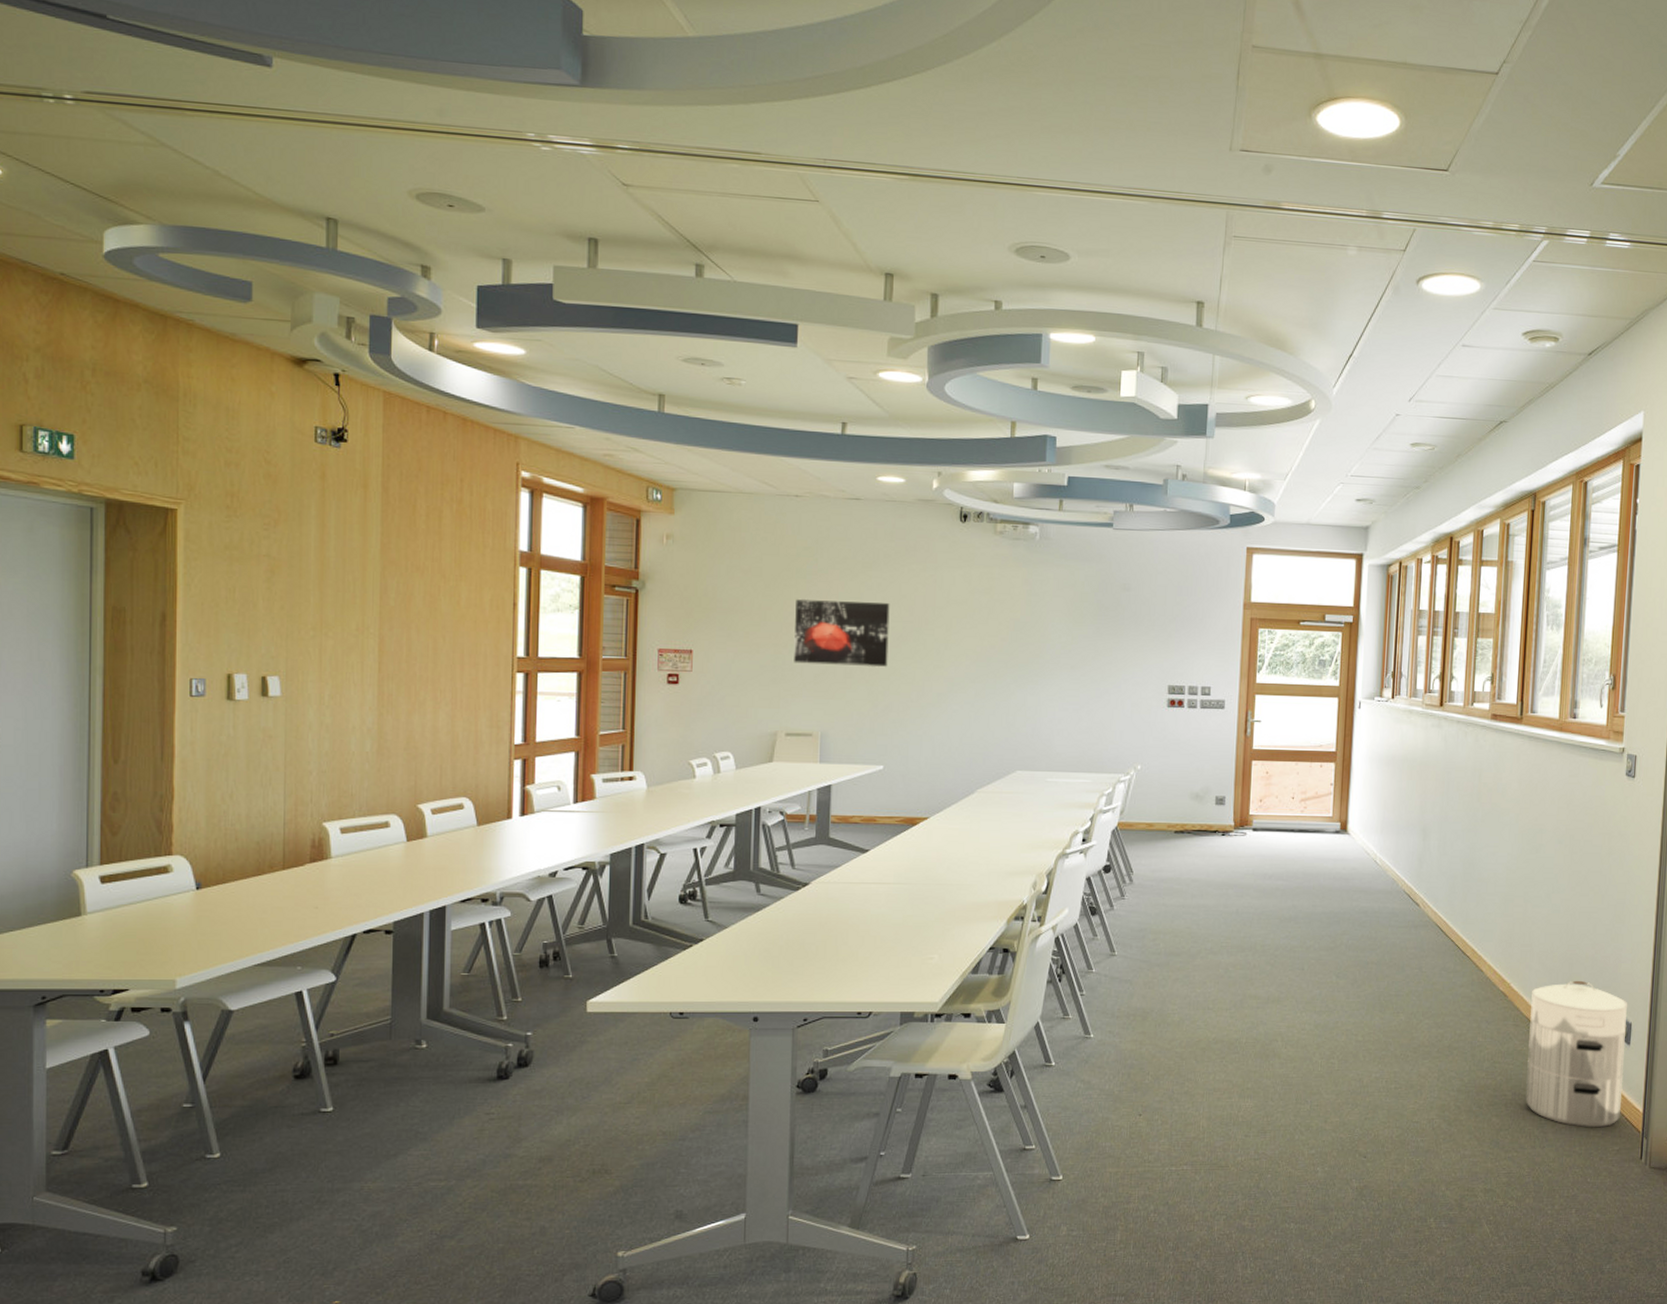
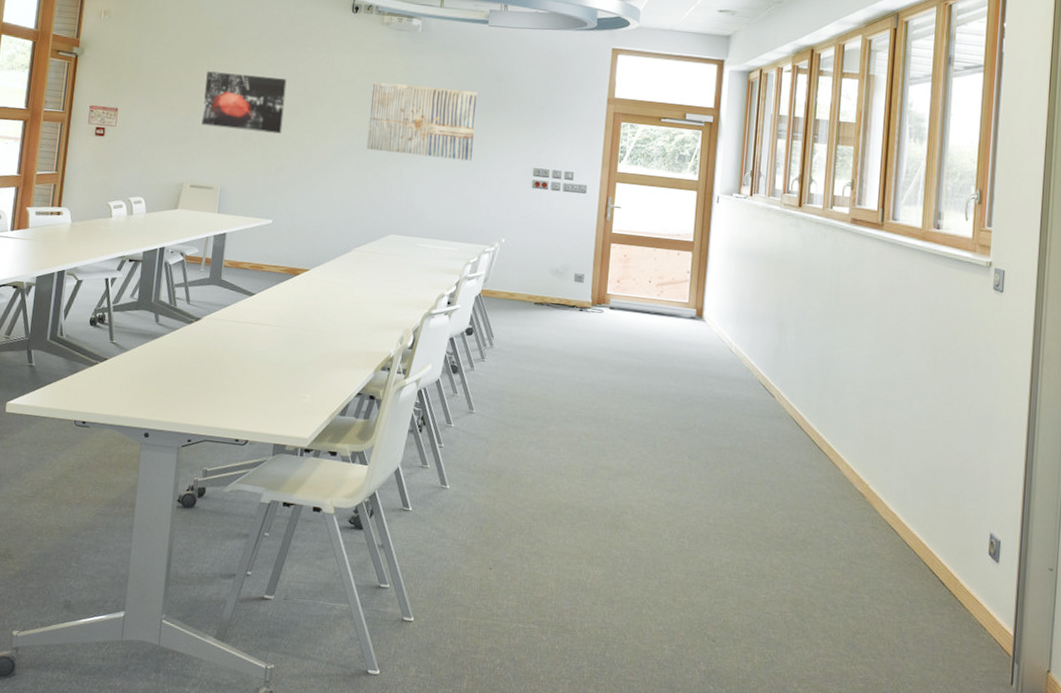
wall art: none [985,600,1104,683] -> present [366,81,478,161]
waste bin: present [1525,981,1628,1127] -> none [884,489,997,645]

